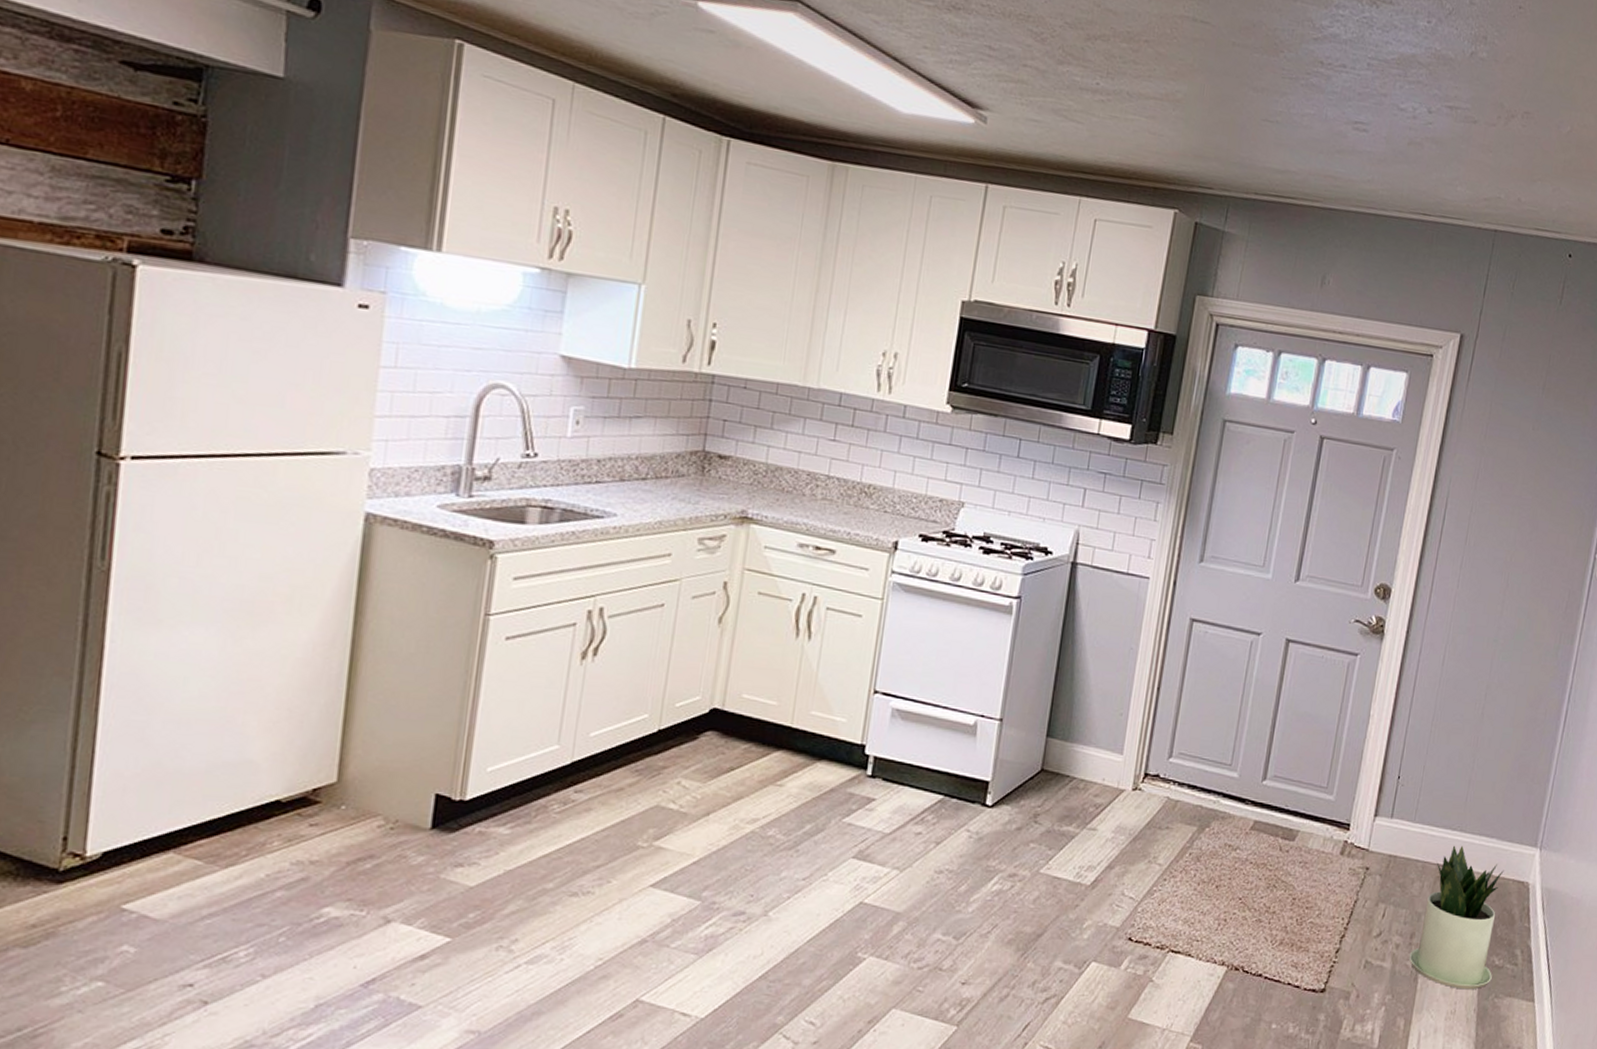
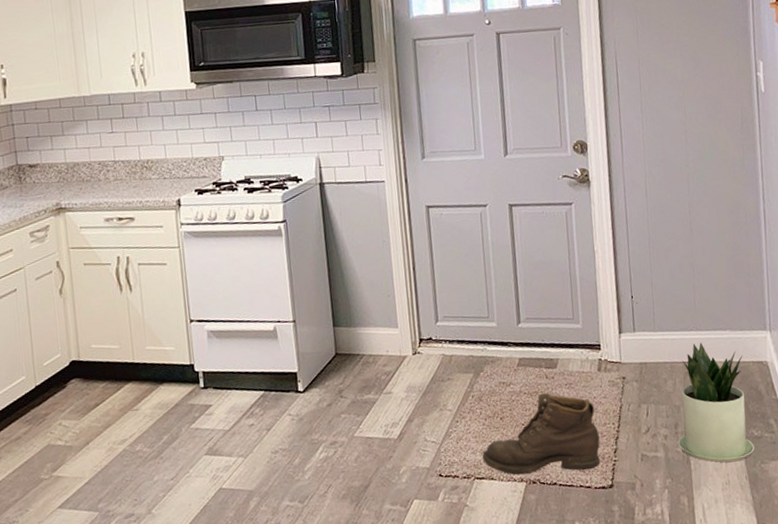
boot: none [1184,866,1327,966] -> present [482,392,600,475]

